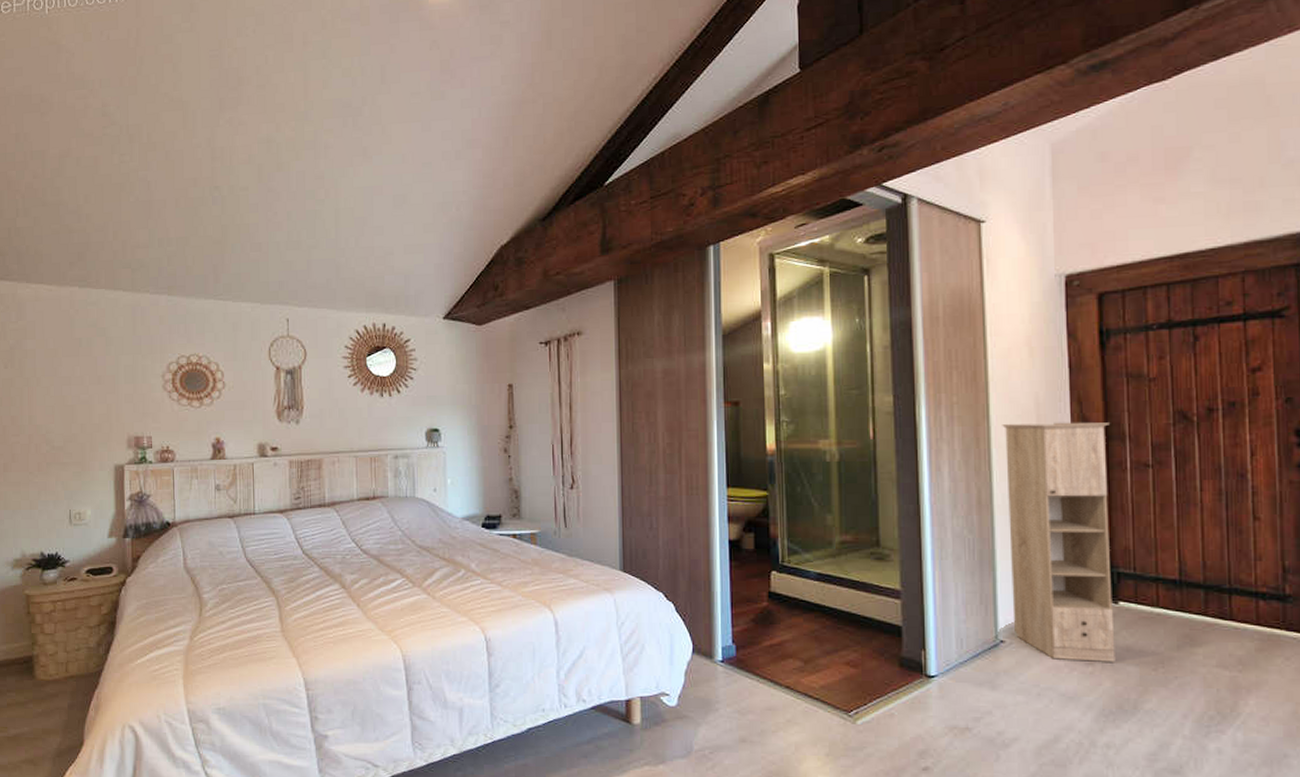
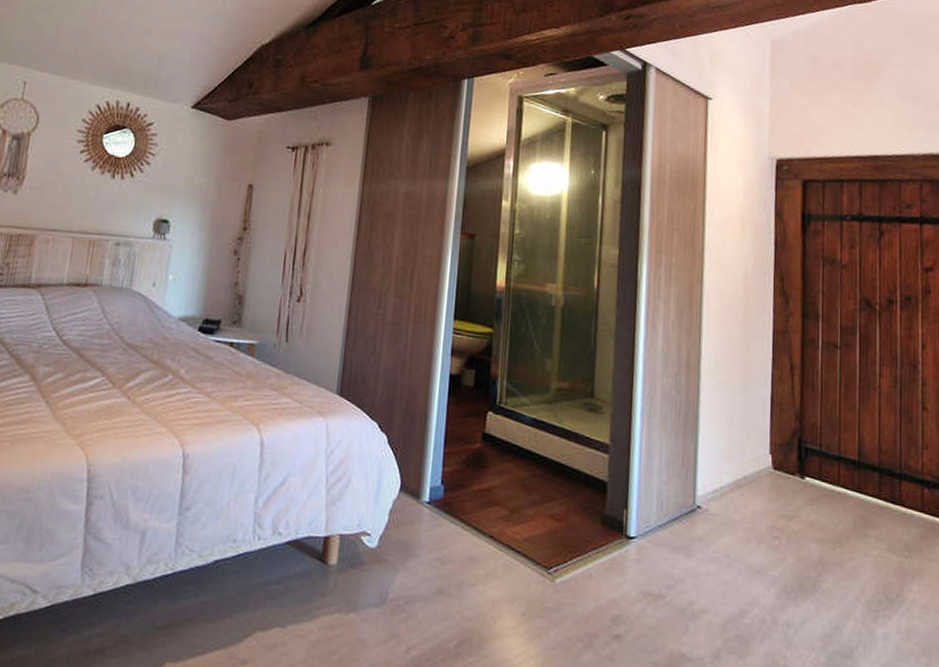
storage cabinet: present [1002,422,1115,662] -> none [710,291,806,538]

